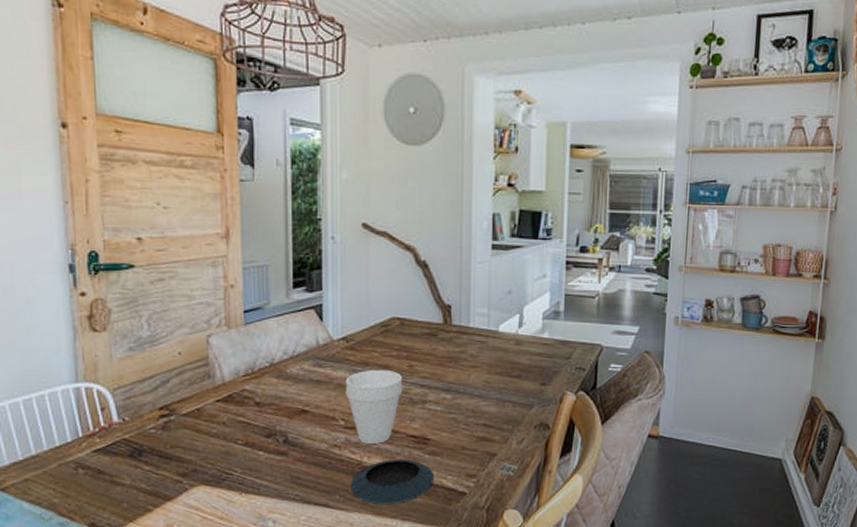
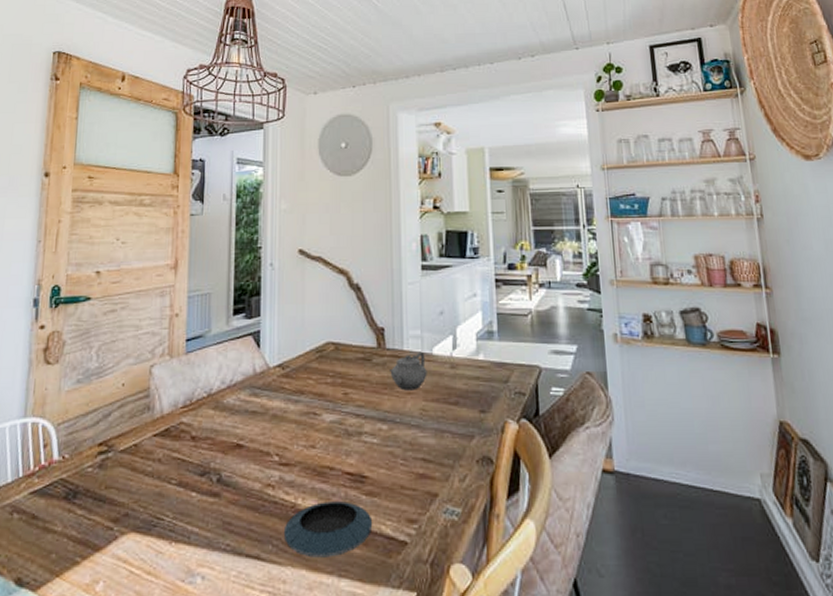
cup: present [345,369,403,444] -> none [280,398,338,483]
teapot: none [455,328,492,364] -> present [390,351,427,391]

